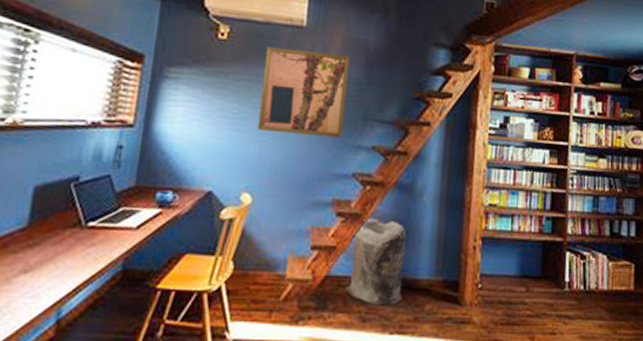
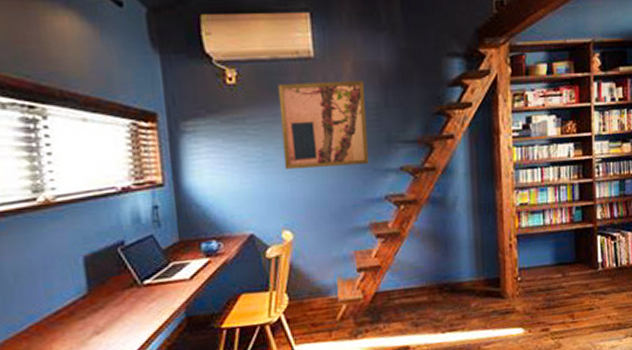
bag: present [345,218,407,306] -> none [395,234,450,312]

